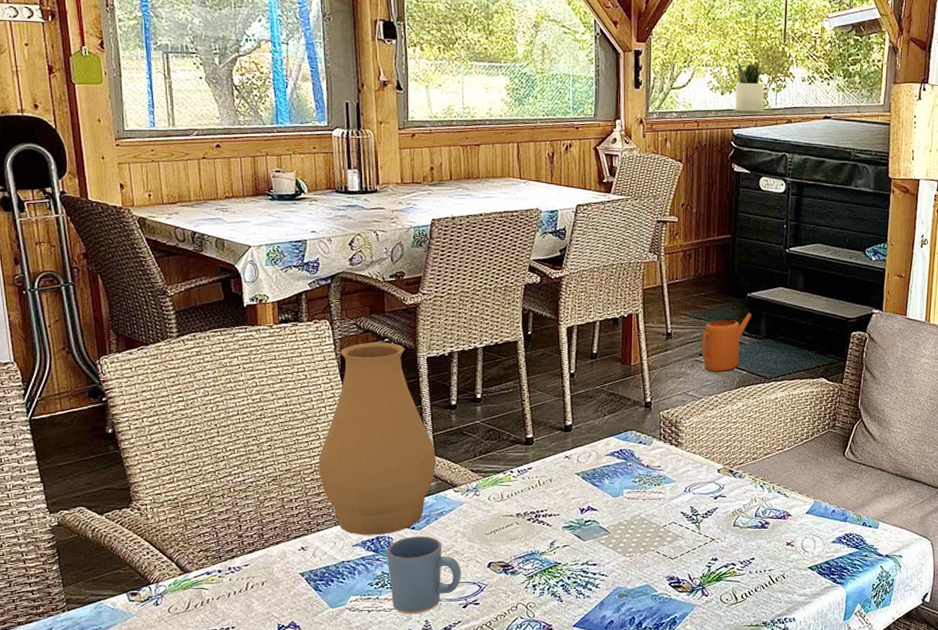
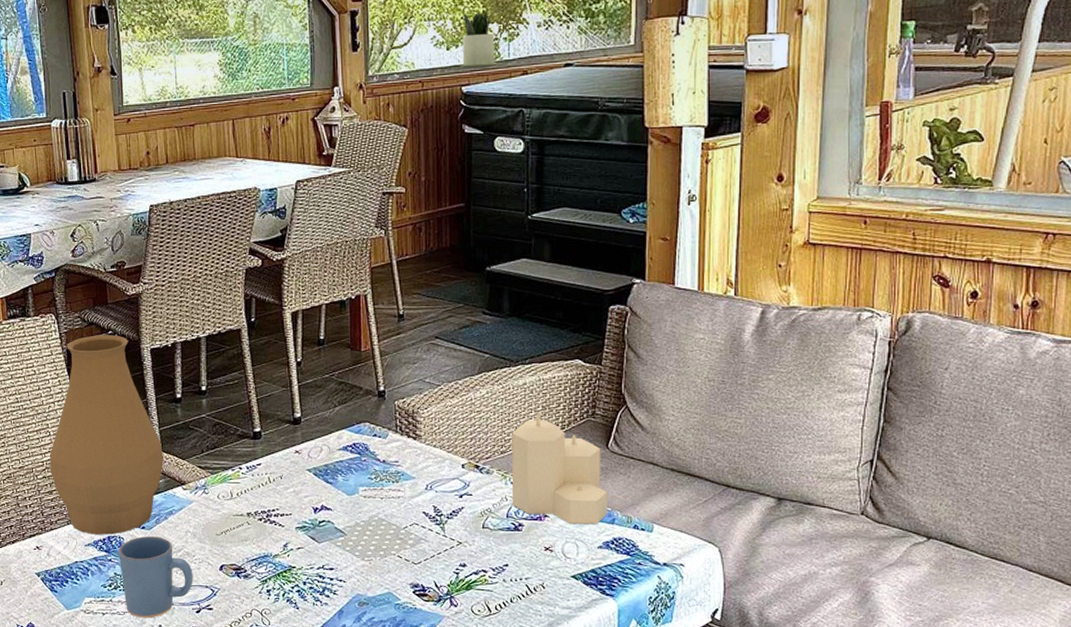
watering can: present [701,313,752,373] -> none [437,289,493,356]
candle: none [760,423,842,522] -> present [511,412,608,524]

